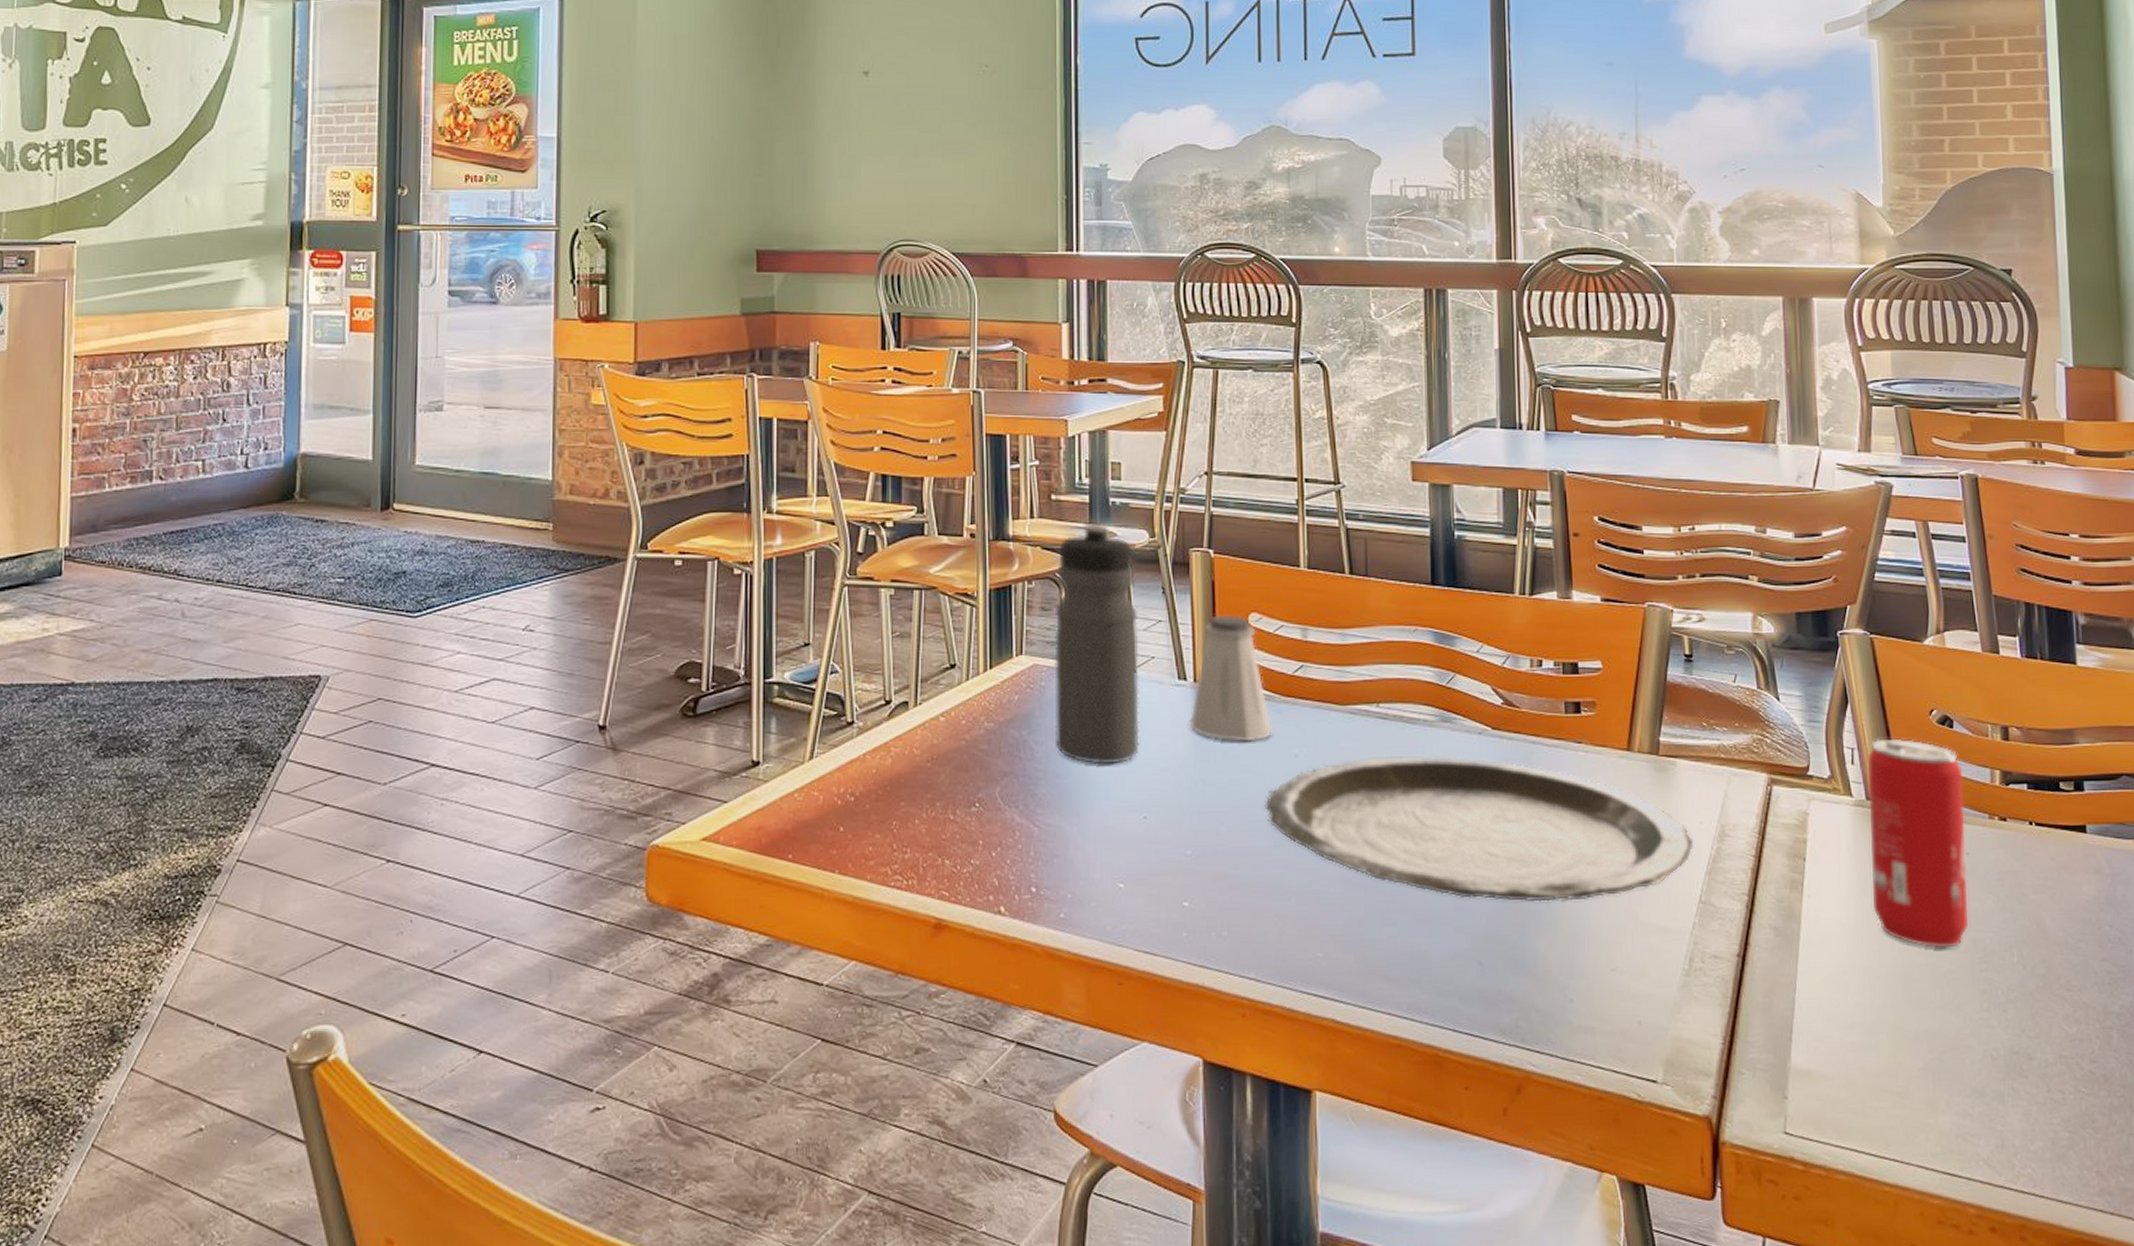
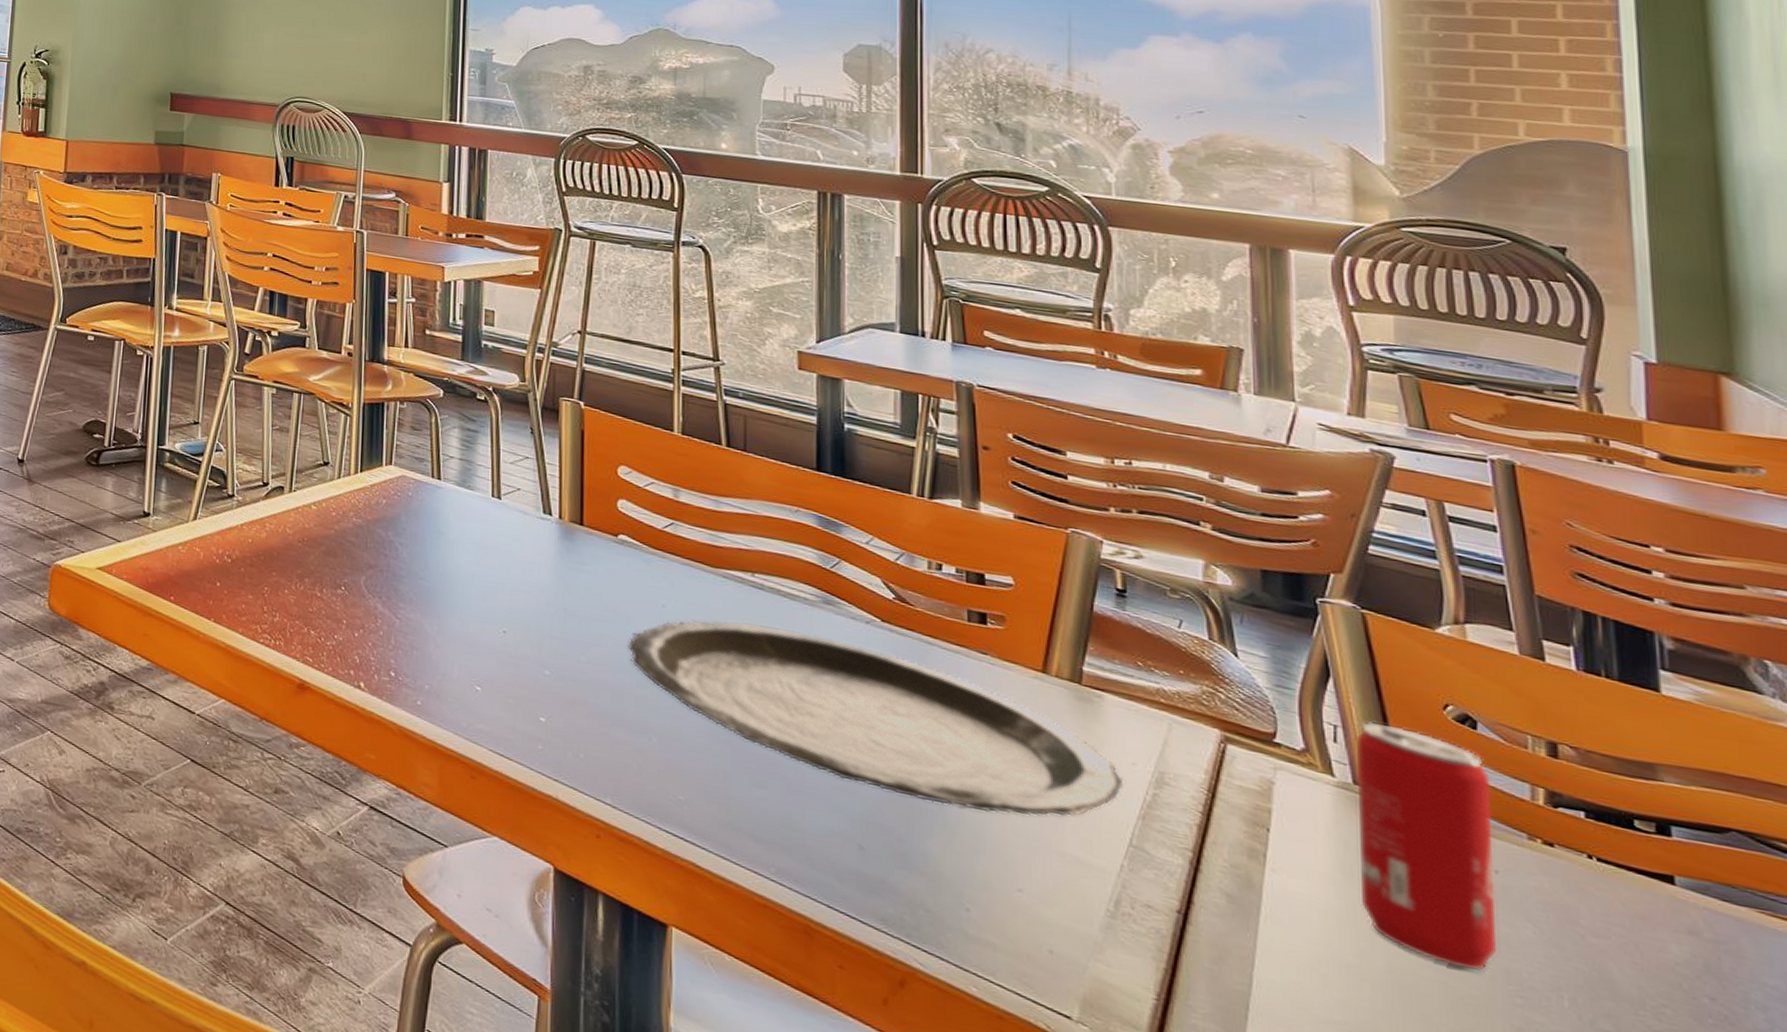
water bottle: present [1054,522,1139,764] -> none [420,359,506,579]
saltshaker: present [1189,615,1272,742] -> none [553,462,639,585]

